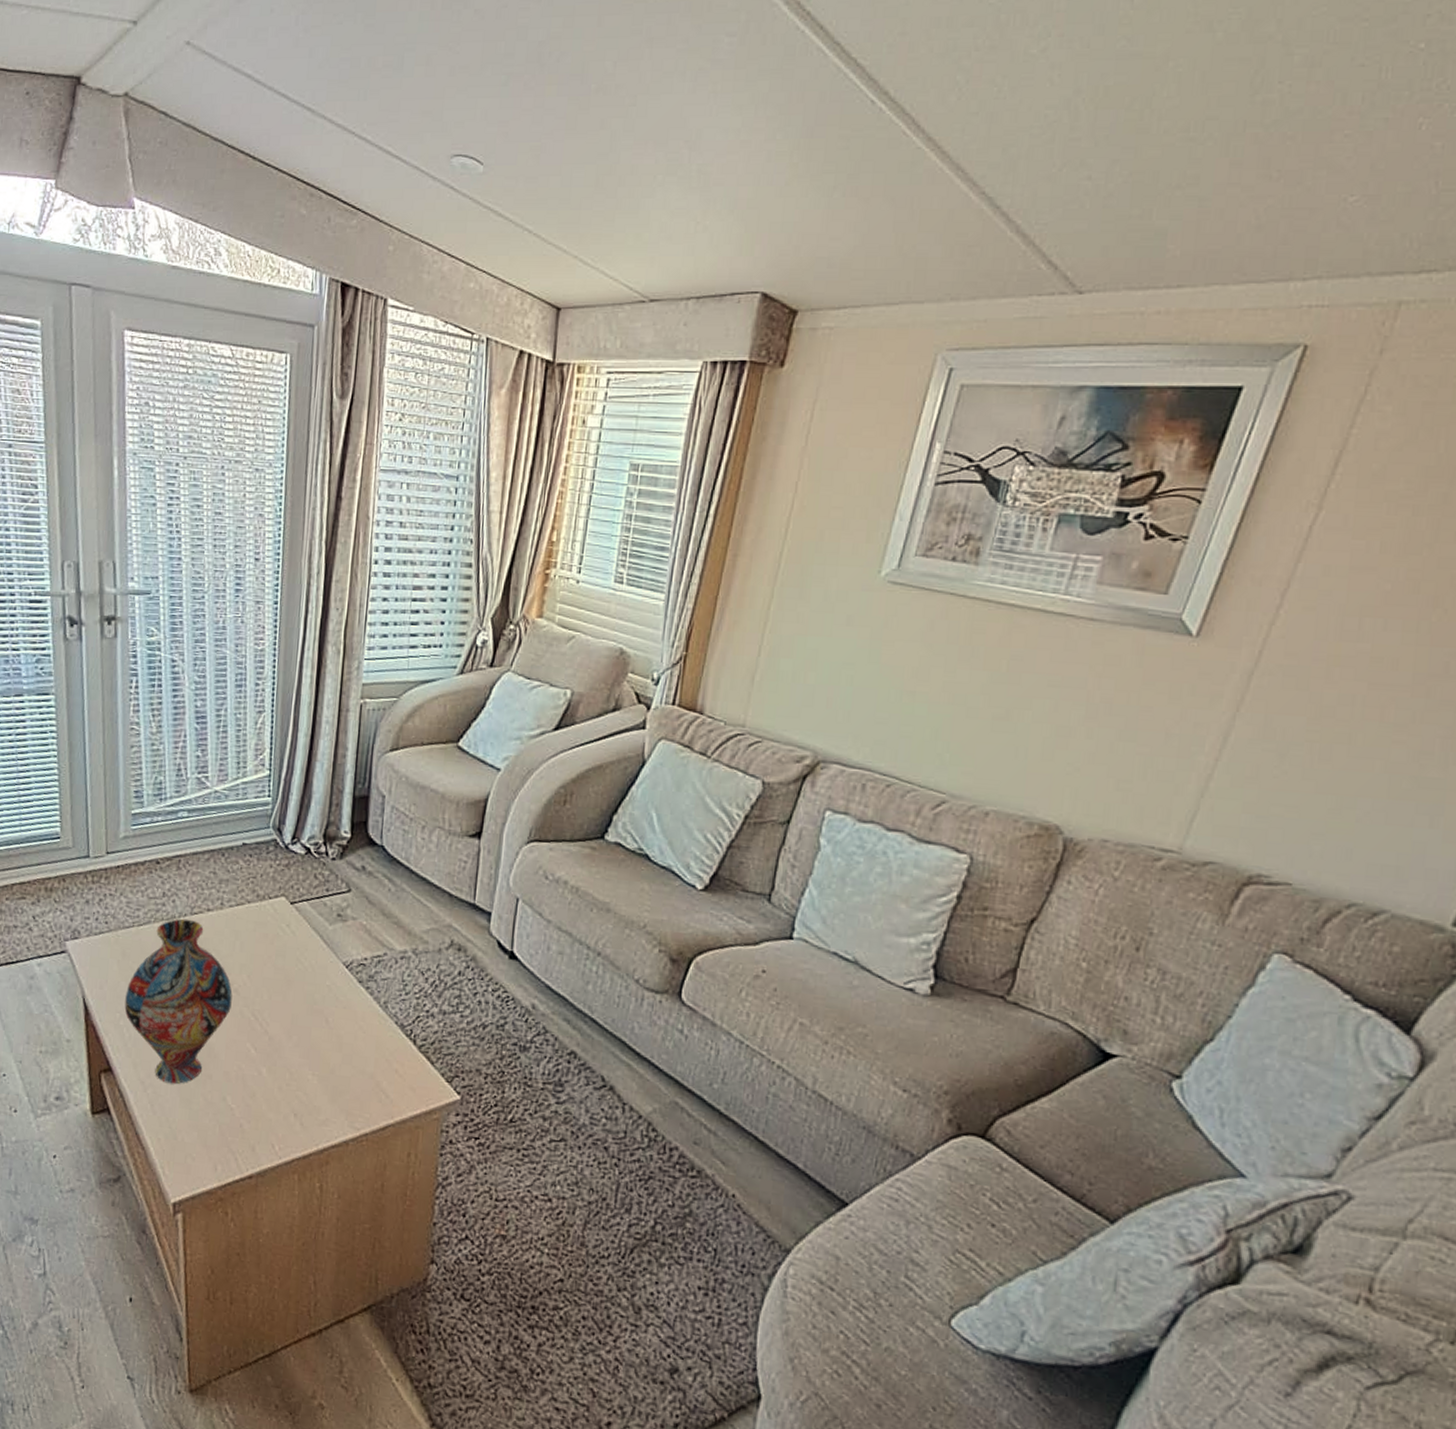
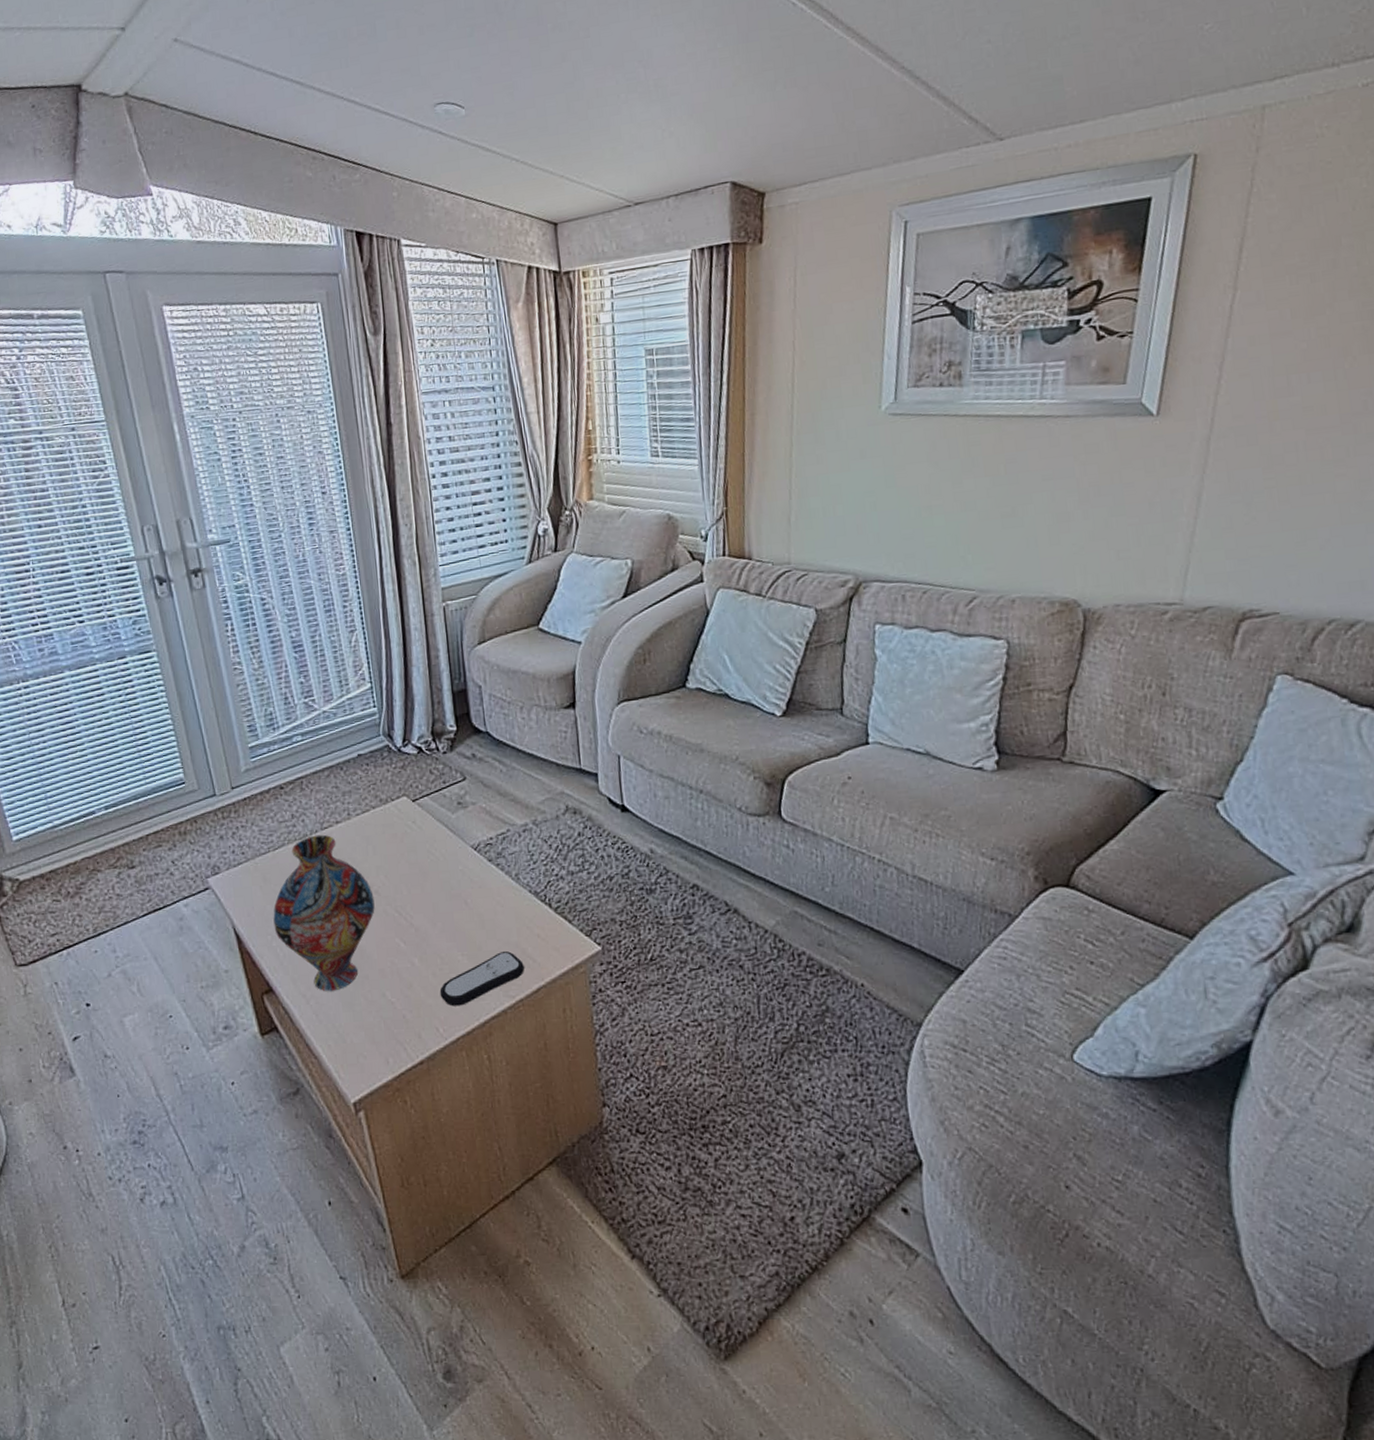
remote control: none [282,1079,376,1127] -> present [439,951,525,1007]

